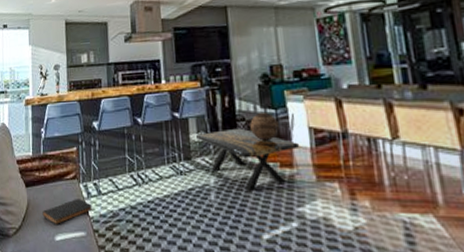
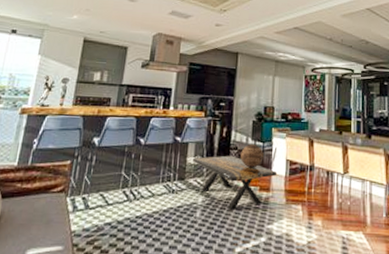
book: present [42,198,93,226] -> none [15,211,77,239]

